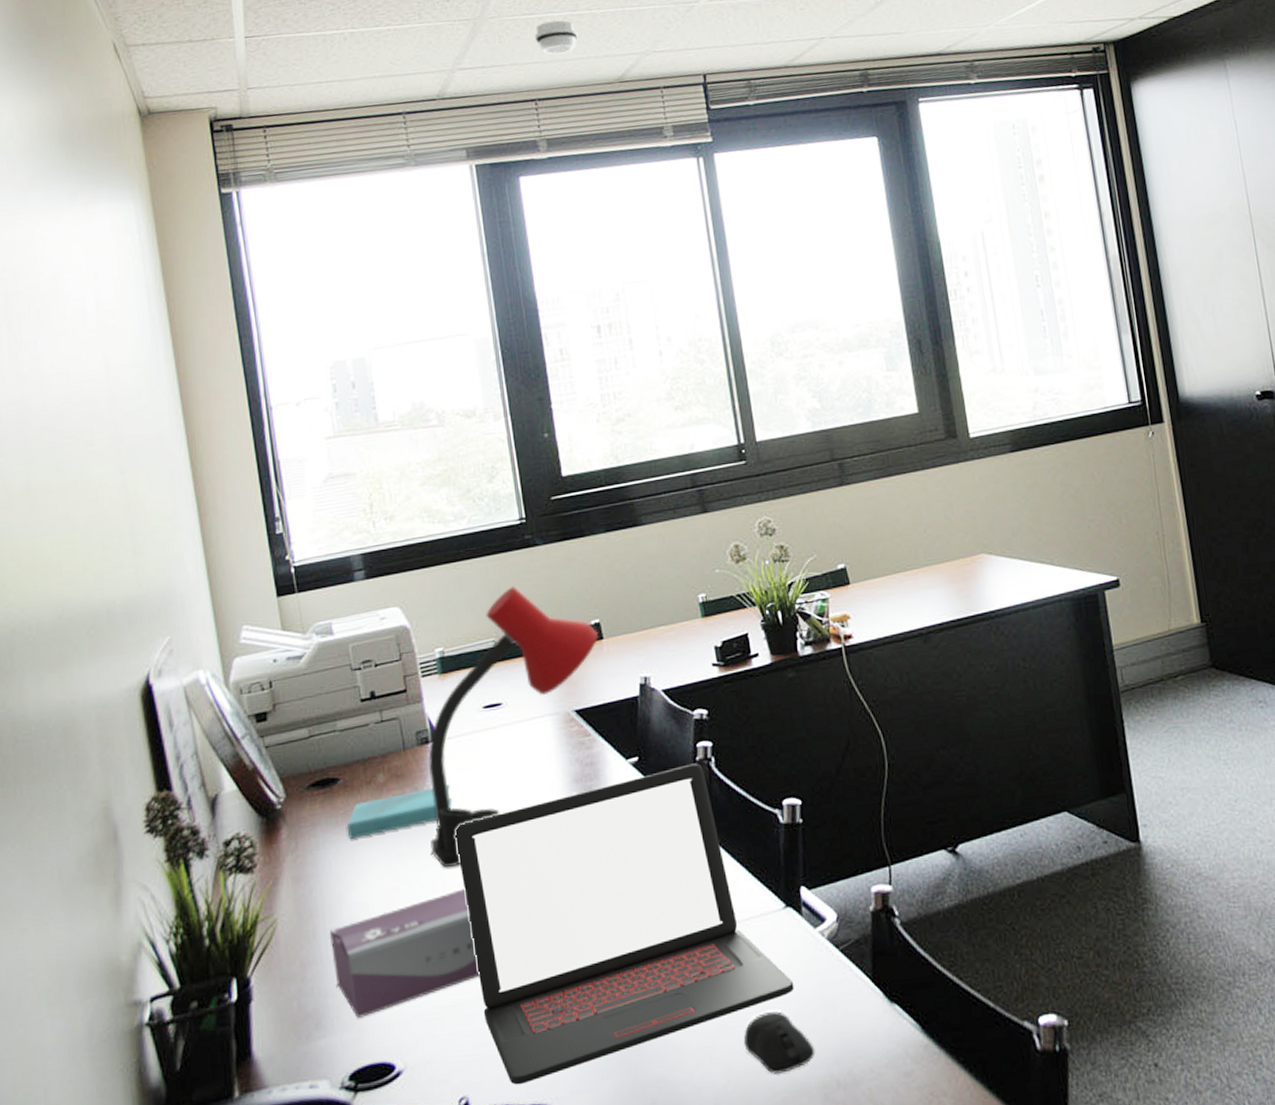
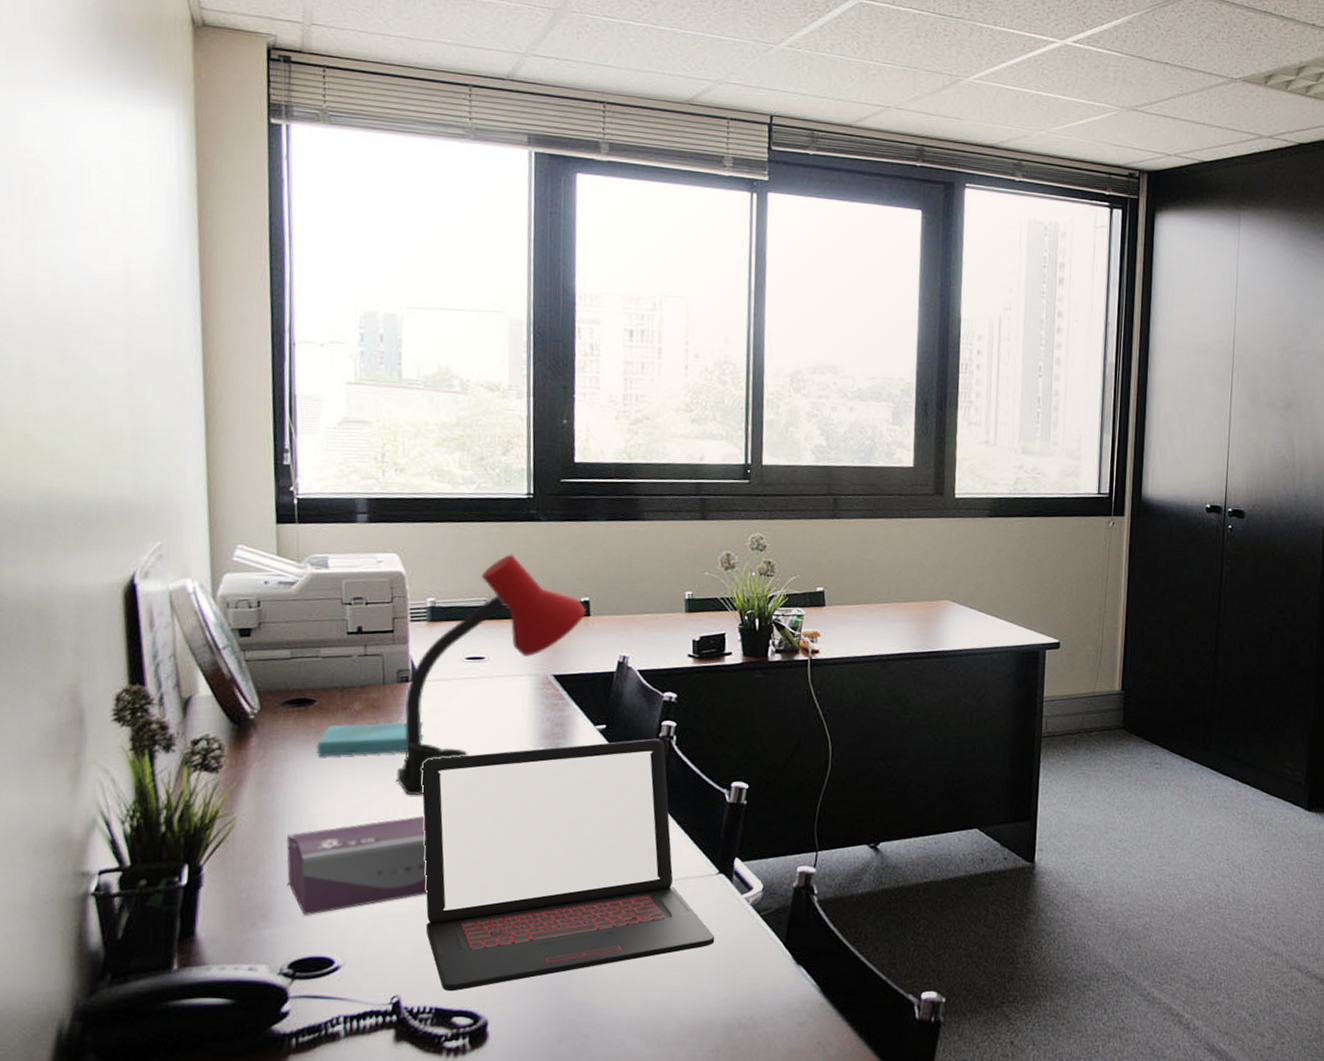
smoke detector: present [534,20,578,55] -> none [612,29,656,64]
computer mouse: present [743,1011,815,1074] -> none [662,959,724,1011]

